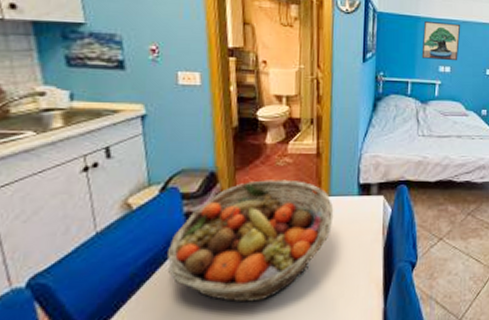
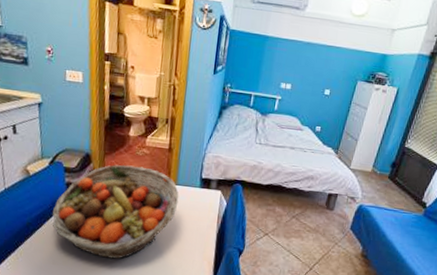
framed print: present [421,21,461,61] -> none [265,41,306,80]

